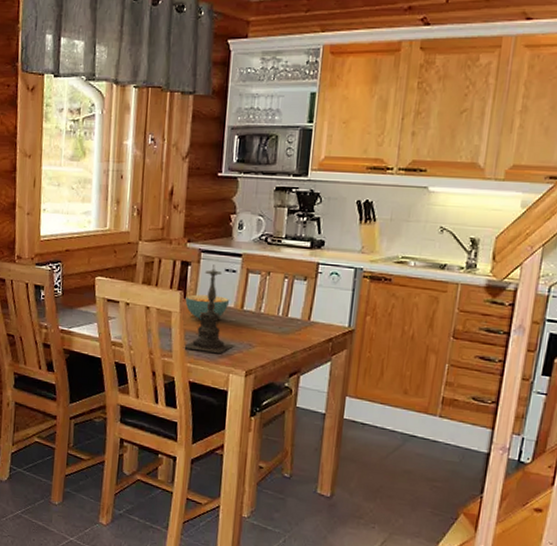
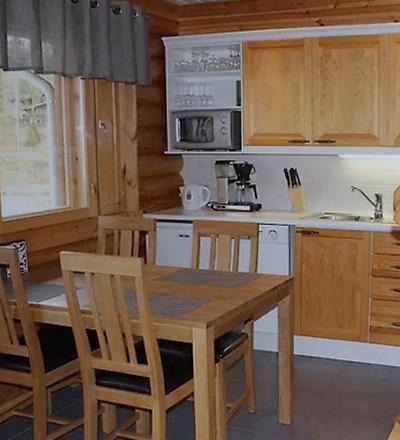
candle holder: present [182,264,236,353] -> none [148,232,195,310]
cereal bowl: present [185,294,230,320] -> none [146,259,186,282]

